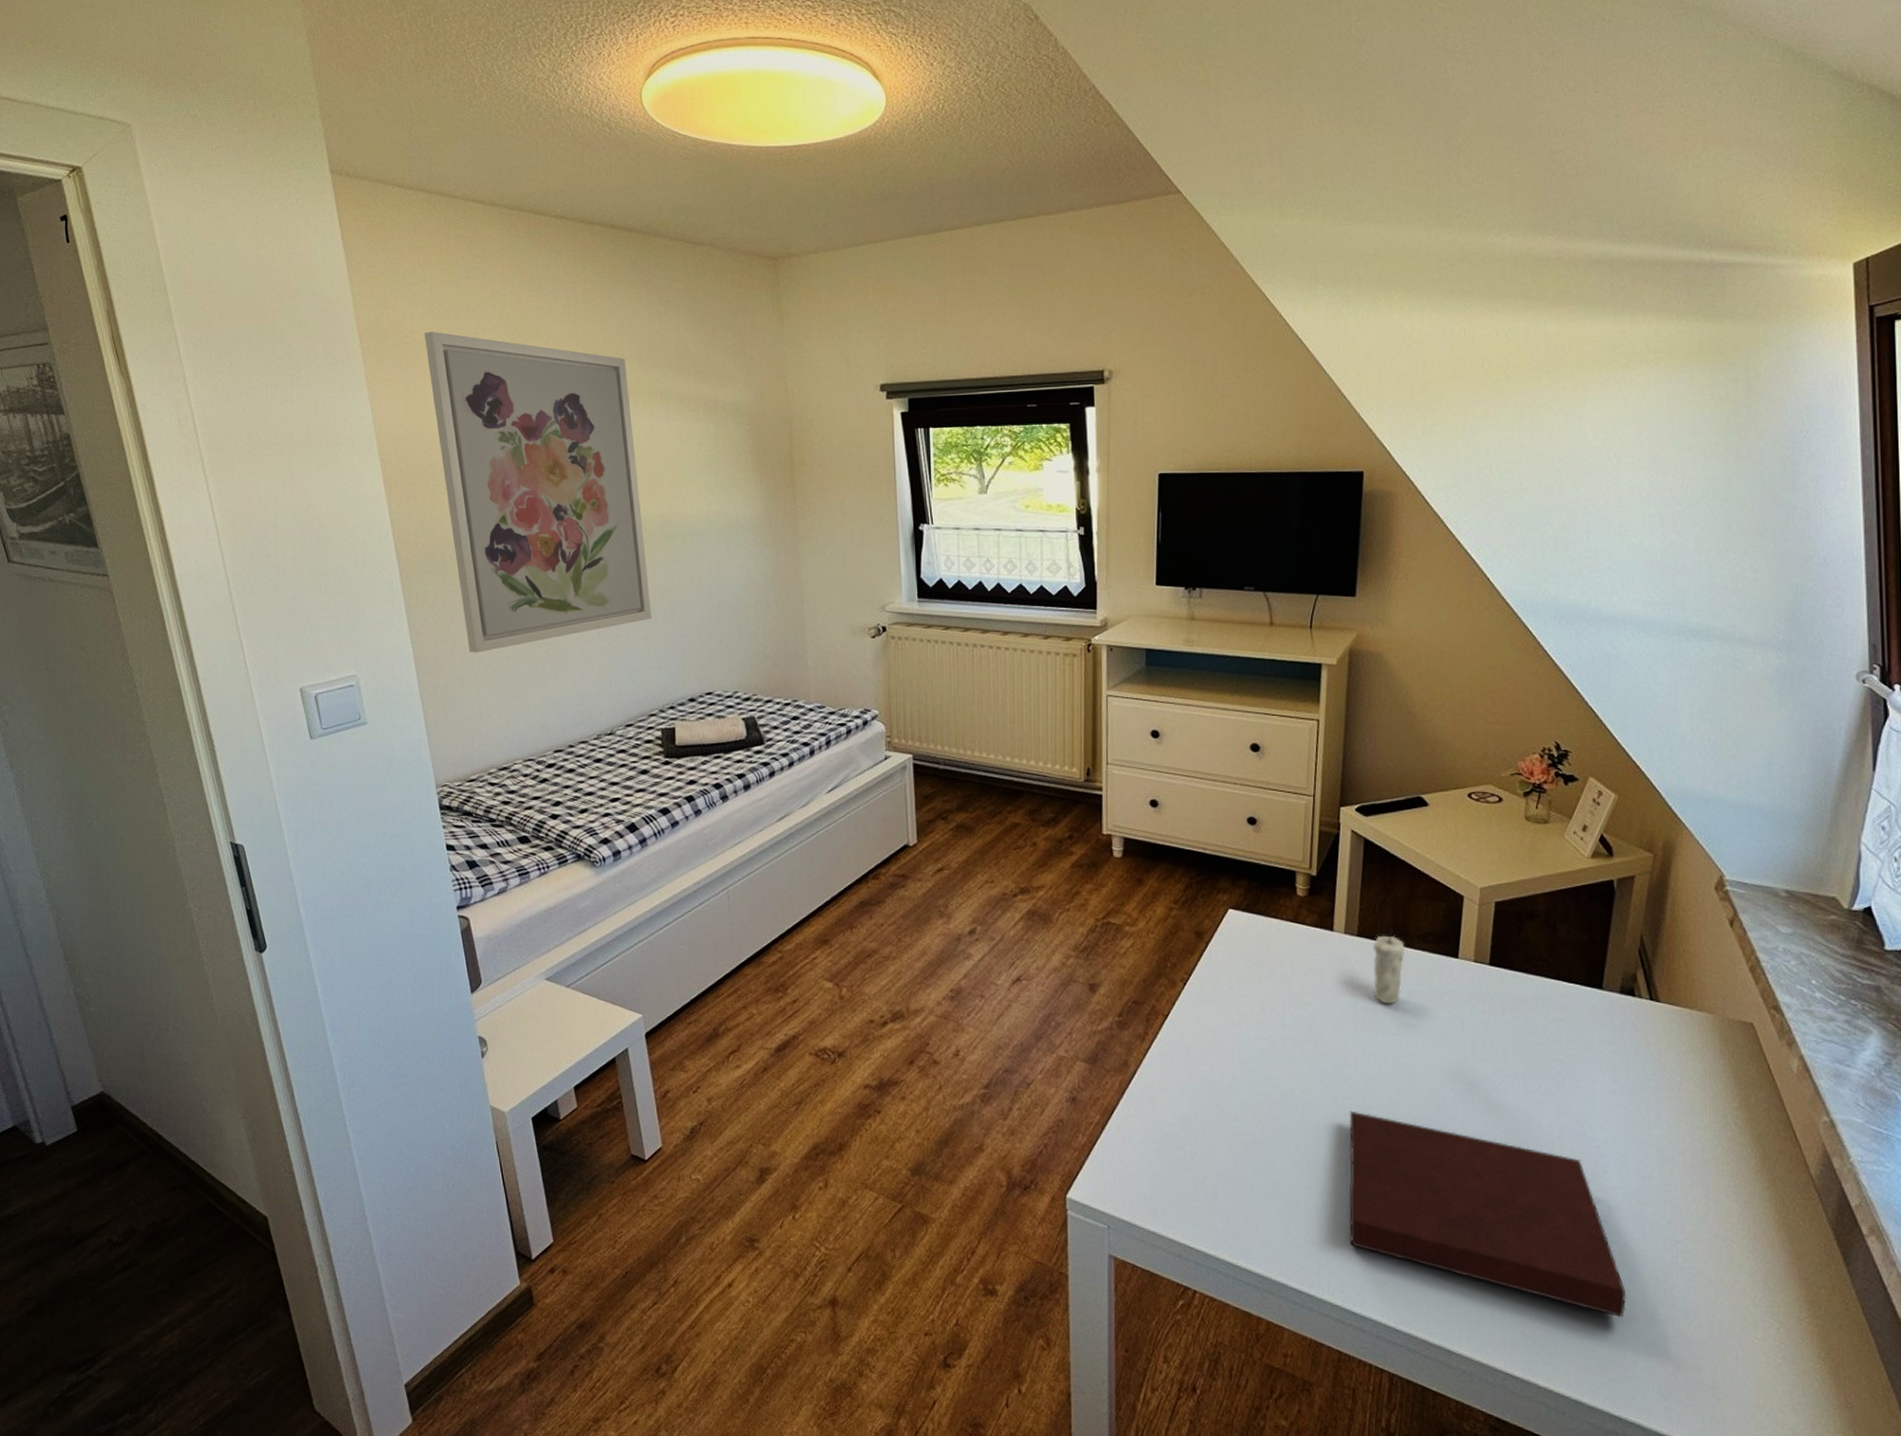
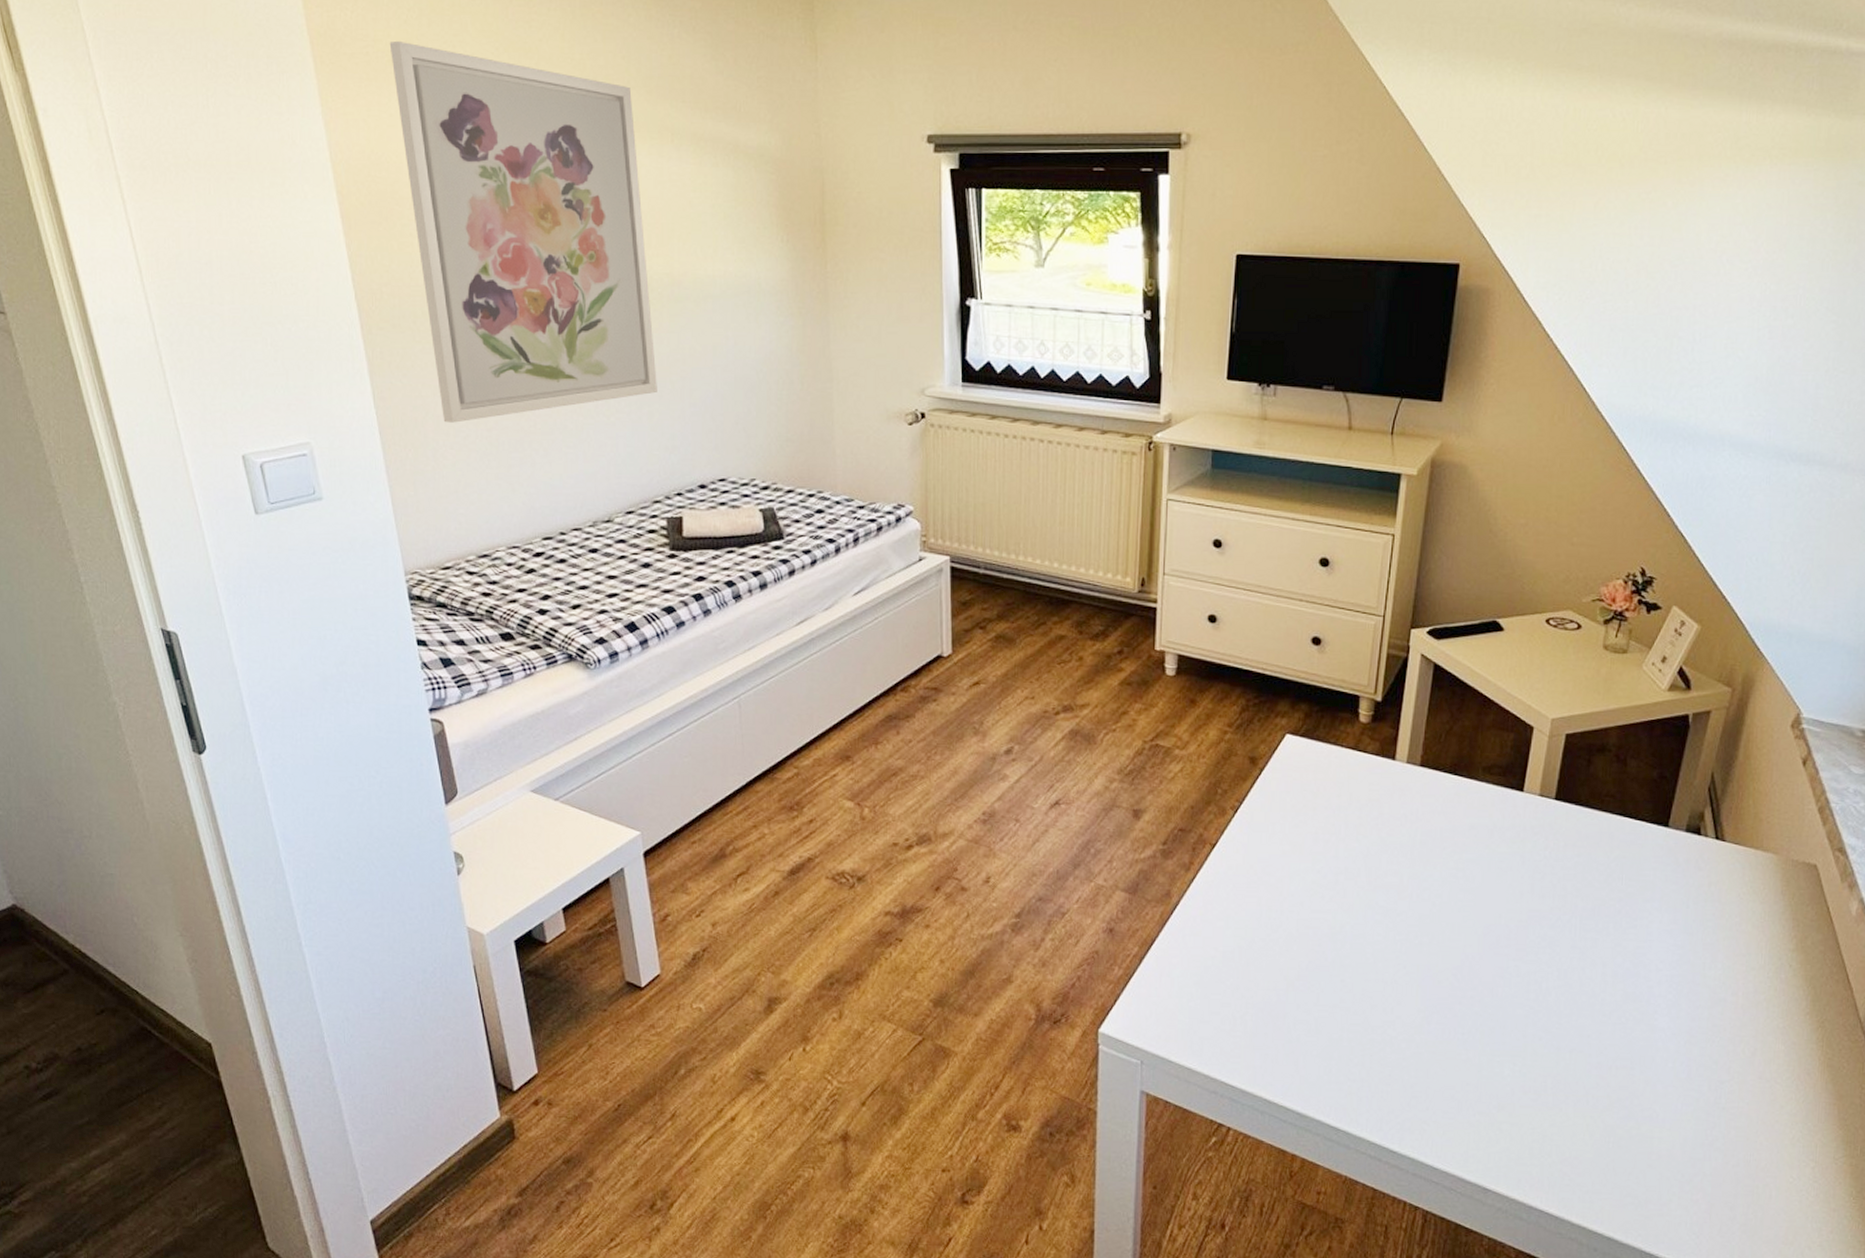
notebook: present [1349,1111,1627,1317] -> none [1392,946,1668,1156]
candle: present [1372,927,1405,1004] -> none [1433,758,1469,838]

